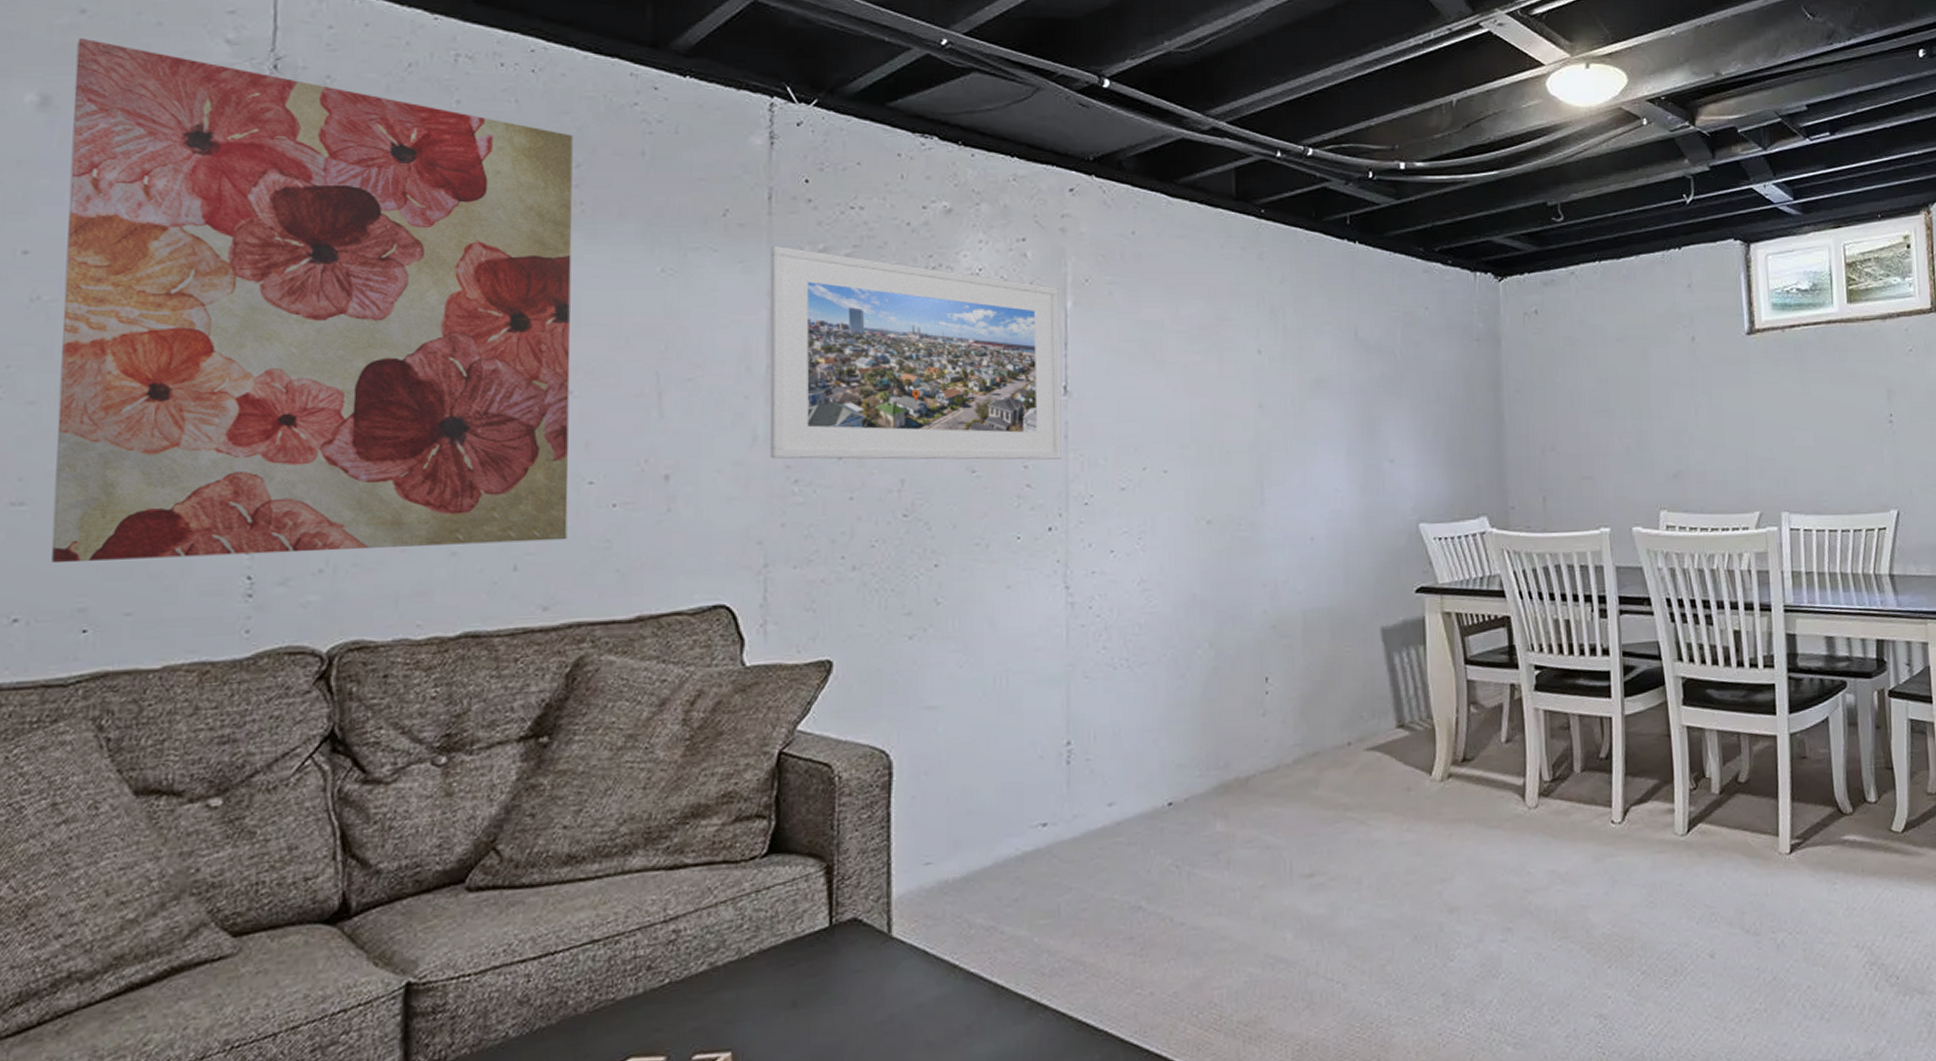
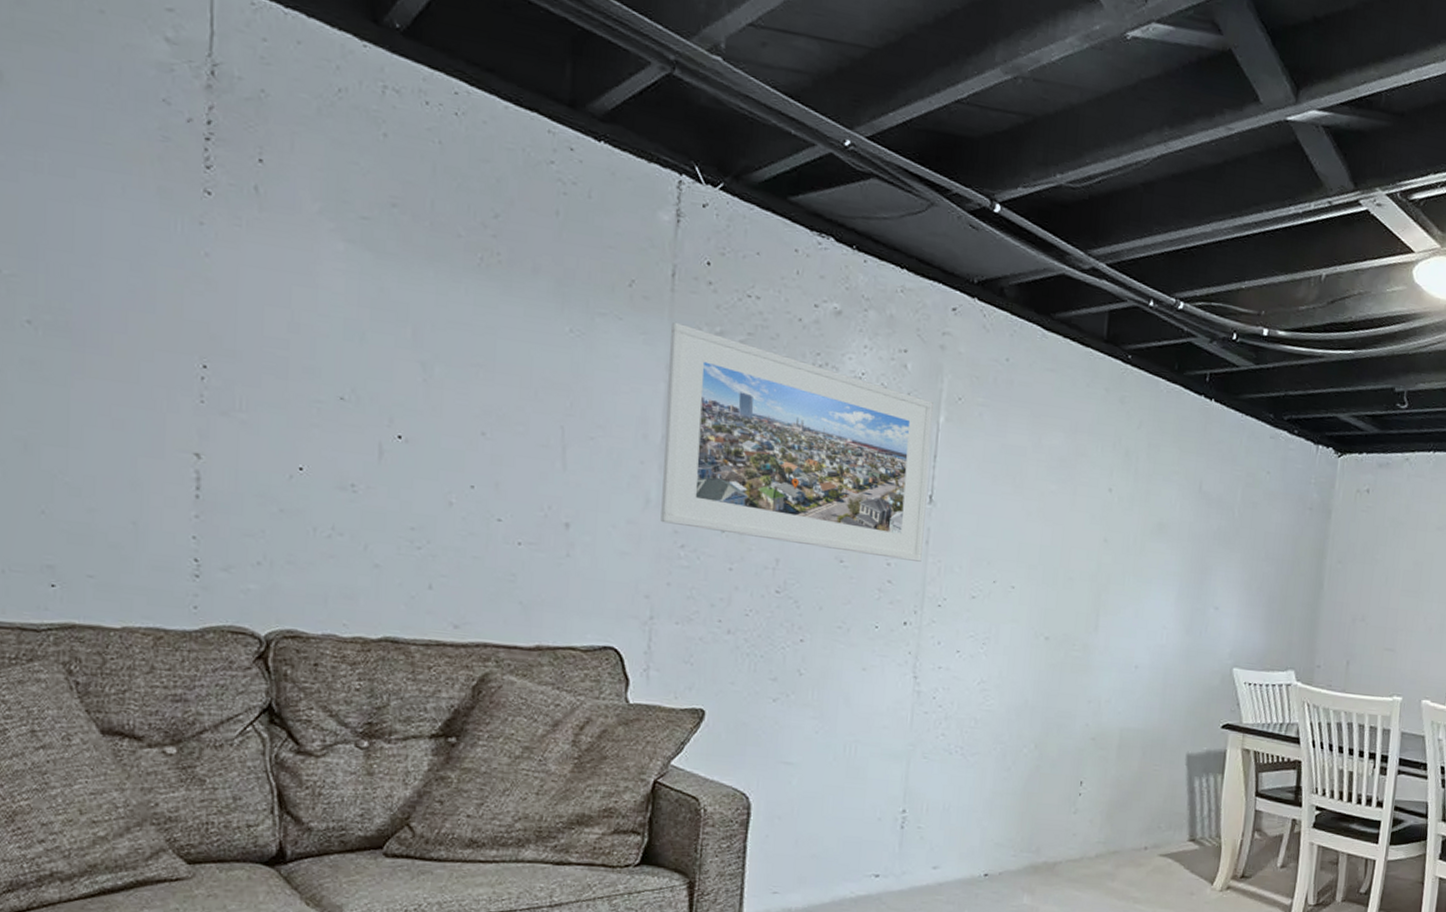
wall art: present [50,37,573,564] -> none [20,14,493,569]

